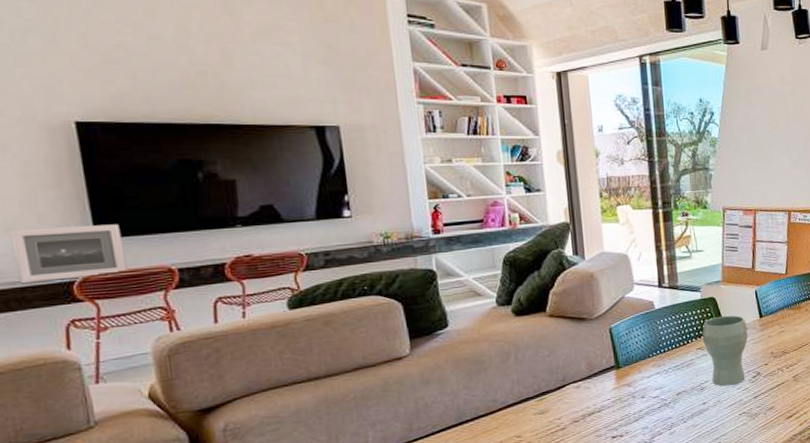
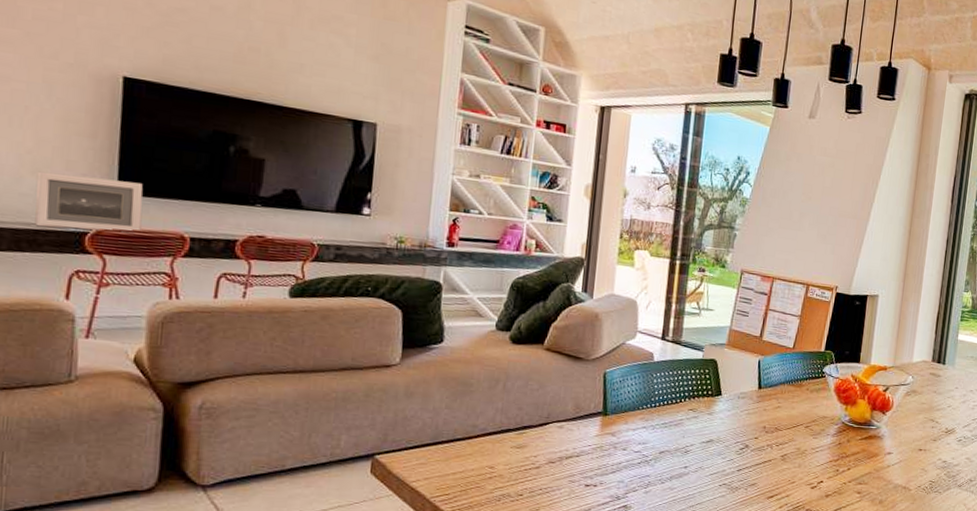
cup: present [702,315,749,386] -> none [696,380,745,454]

